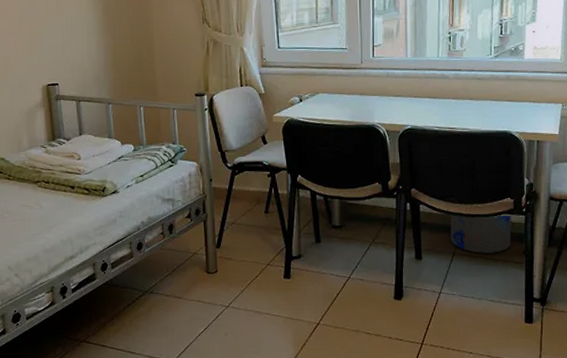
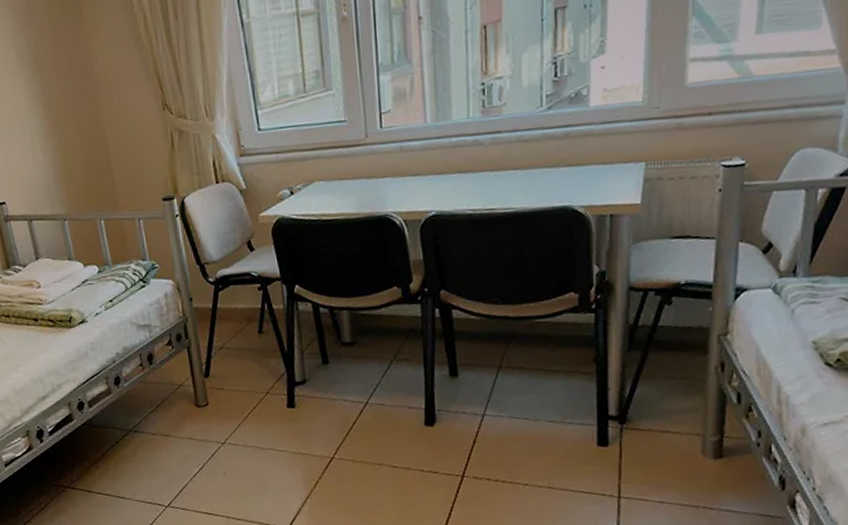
trash can: present [450,214,512,254] -> none [493,315,577,365]

